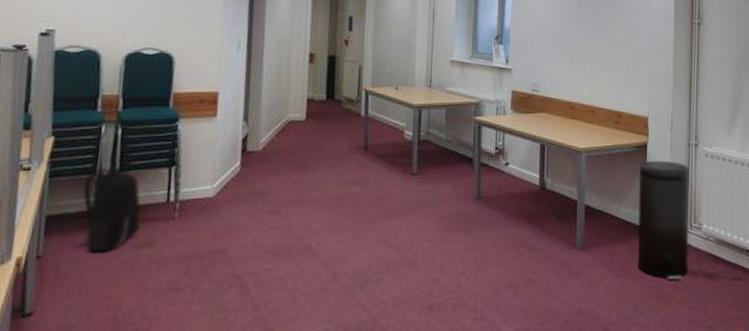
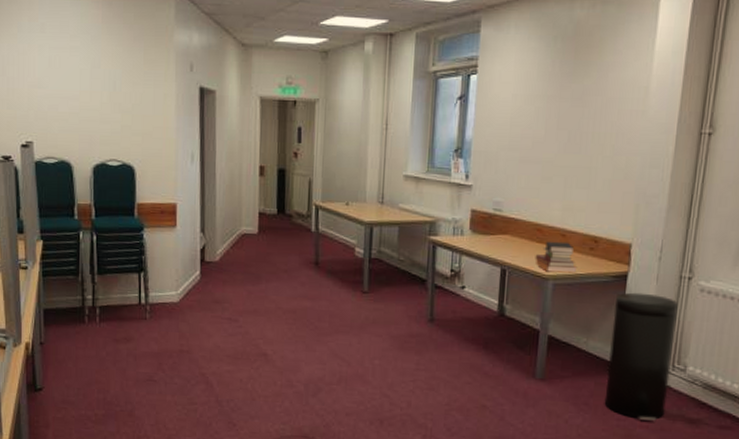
backpack: present [74,166,142,254] -> none [68,269,119,345]
books: none [569,117,606,146] -> present [535,241,578,273]

